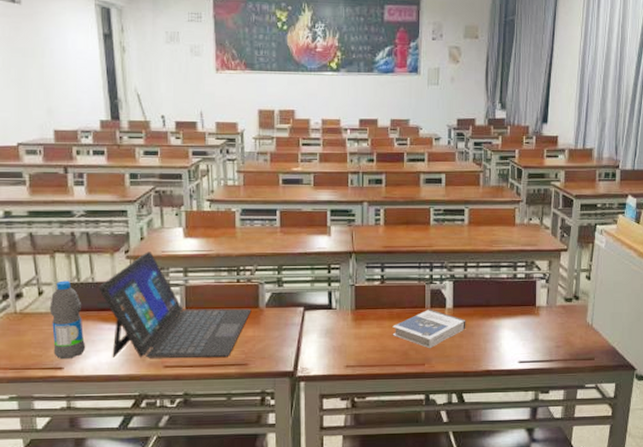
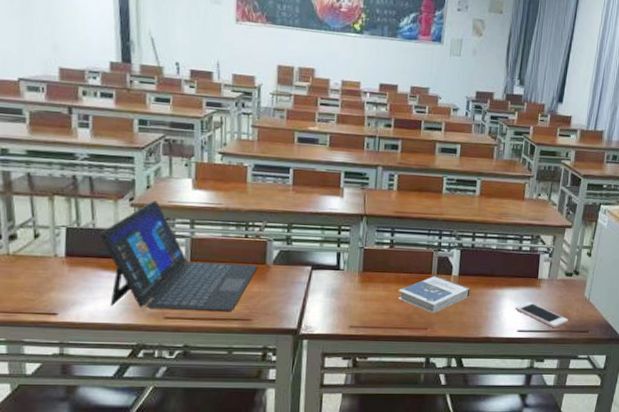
water bottle: present [49,280,86,360] -> none [45,224,83,306]
cell phone: none [514,330,572,357] -> present [514,301,569,328]

